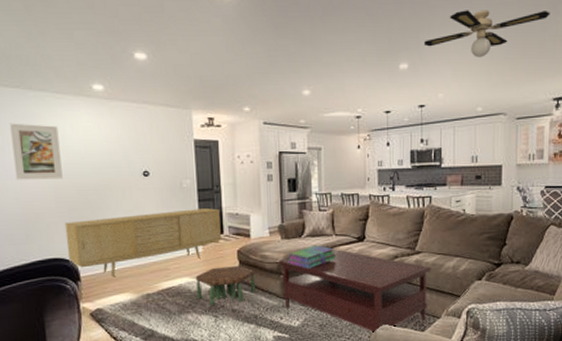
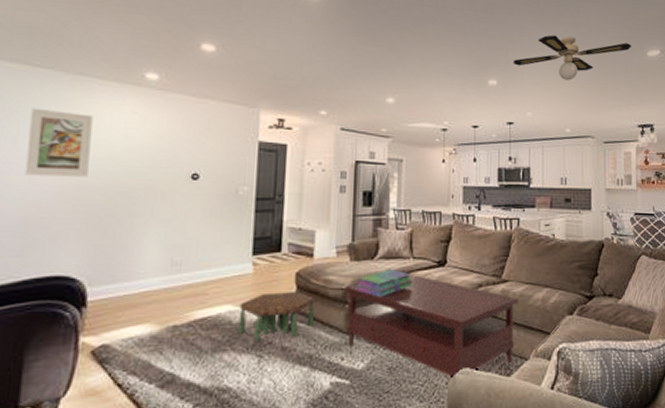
sideboard: present [64,208,221,277] -> none [76,221,279,303]

